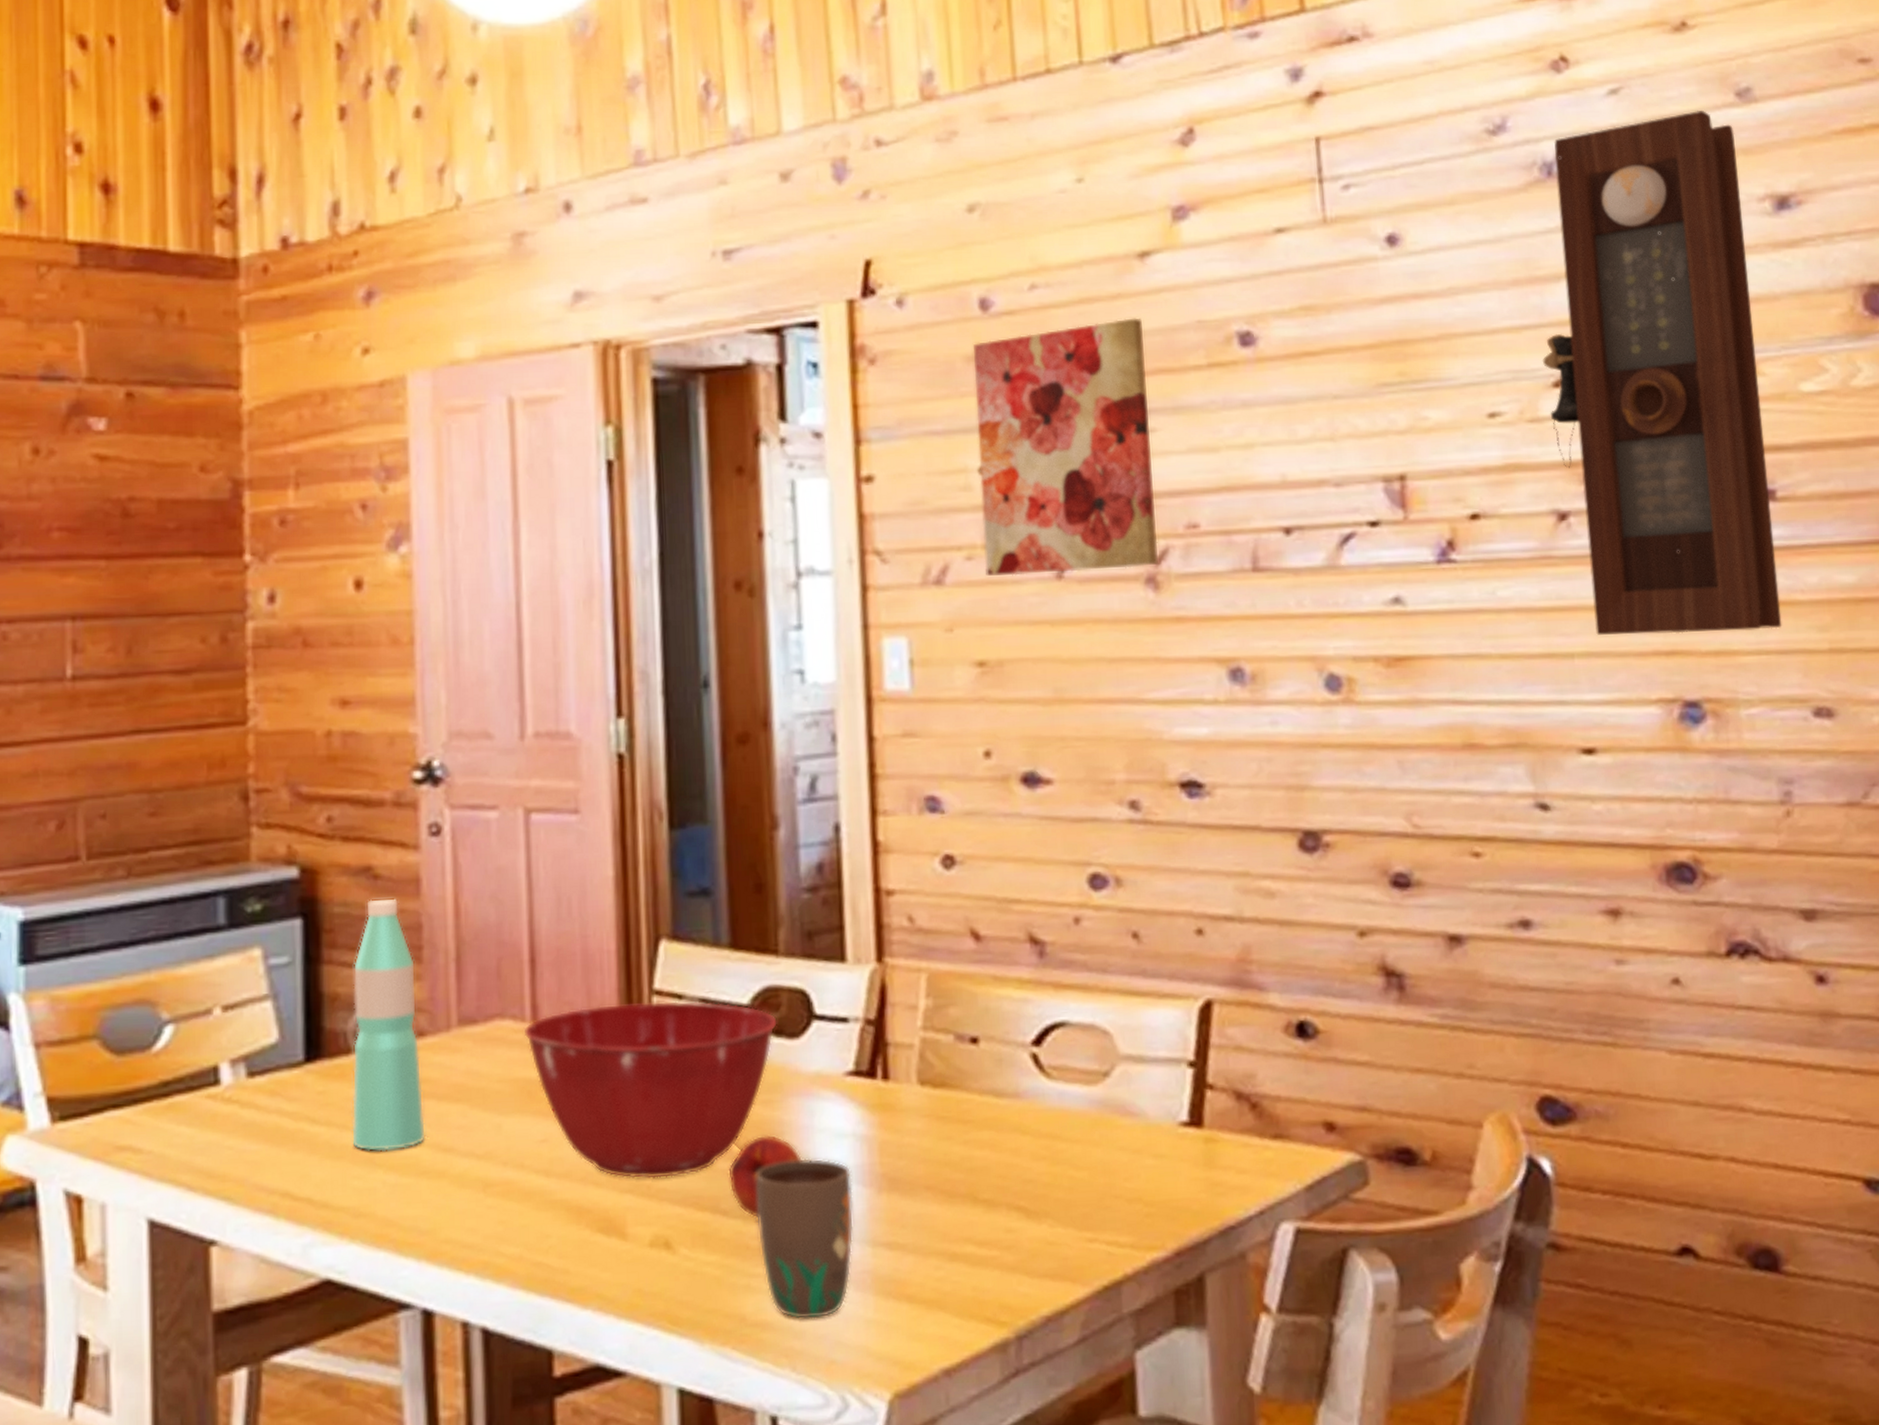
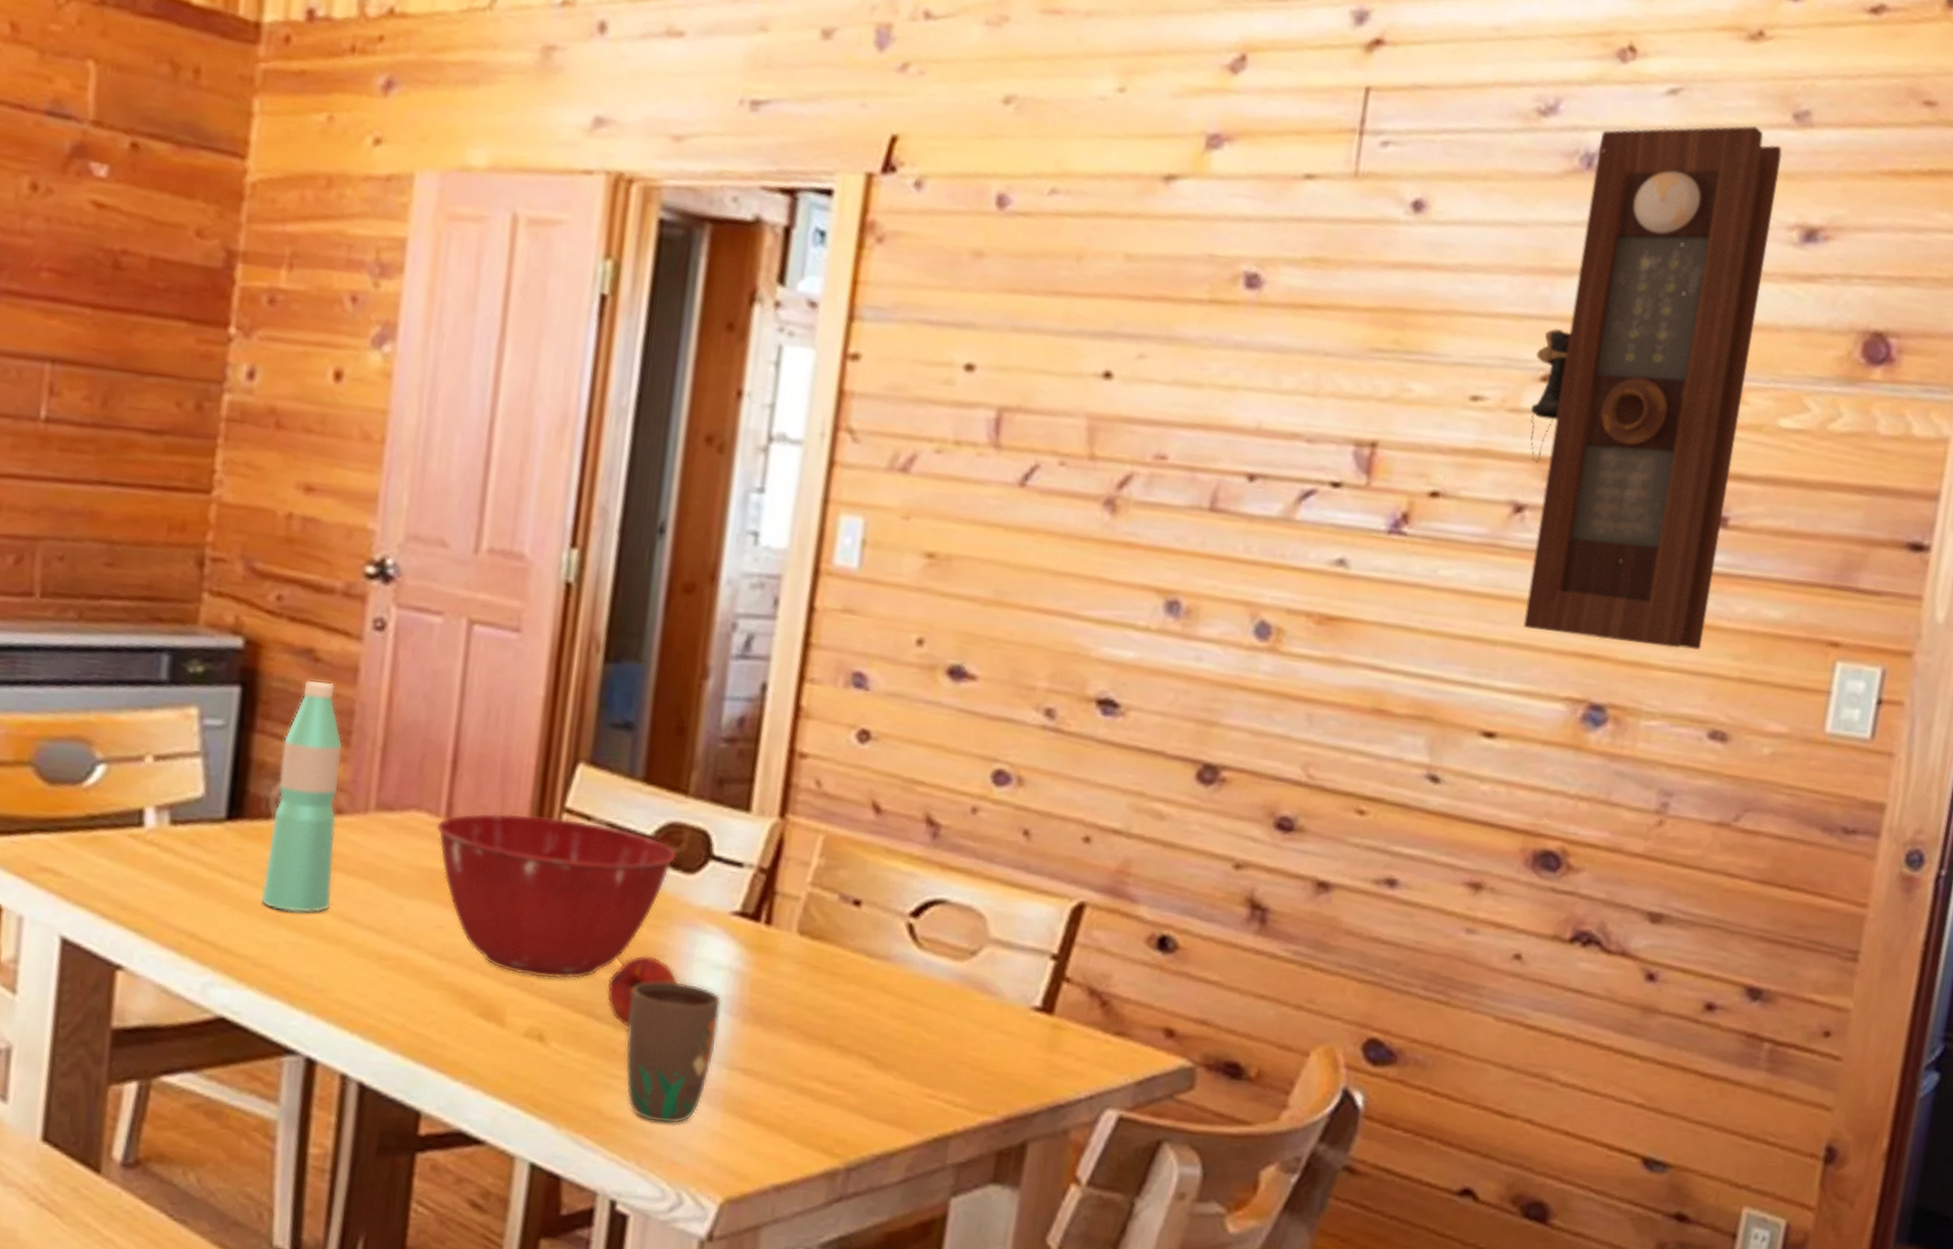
wall art: present [972,318,1159,576] -> none [952,238,1154,489]

